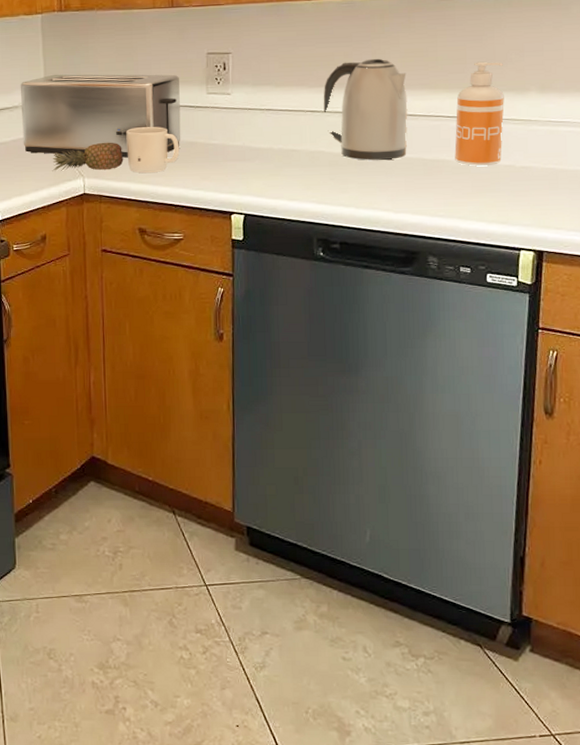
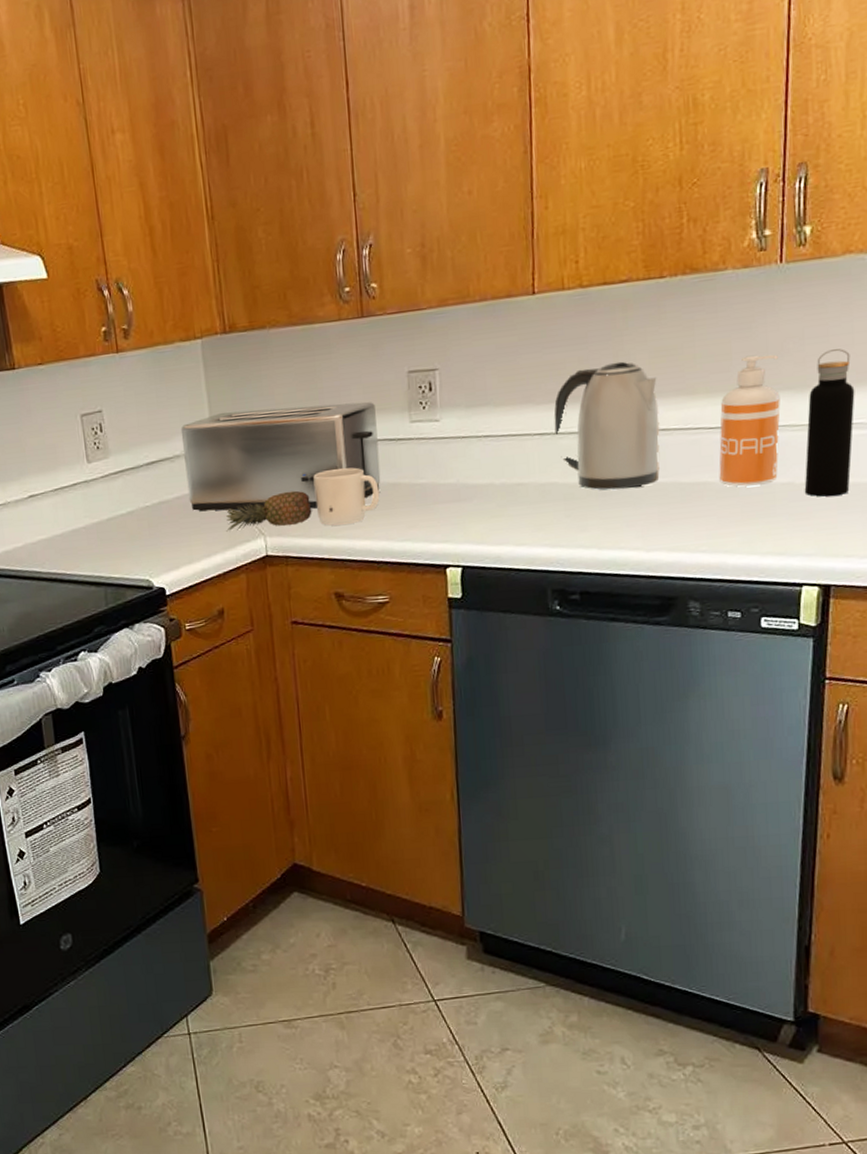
water bottle: none [523,62,564,179] -> present [804,349,855,497]

